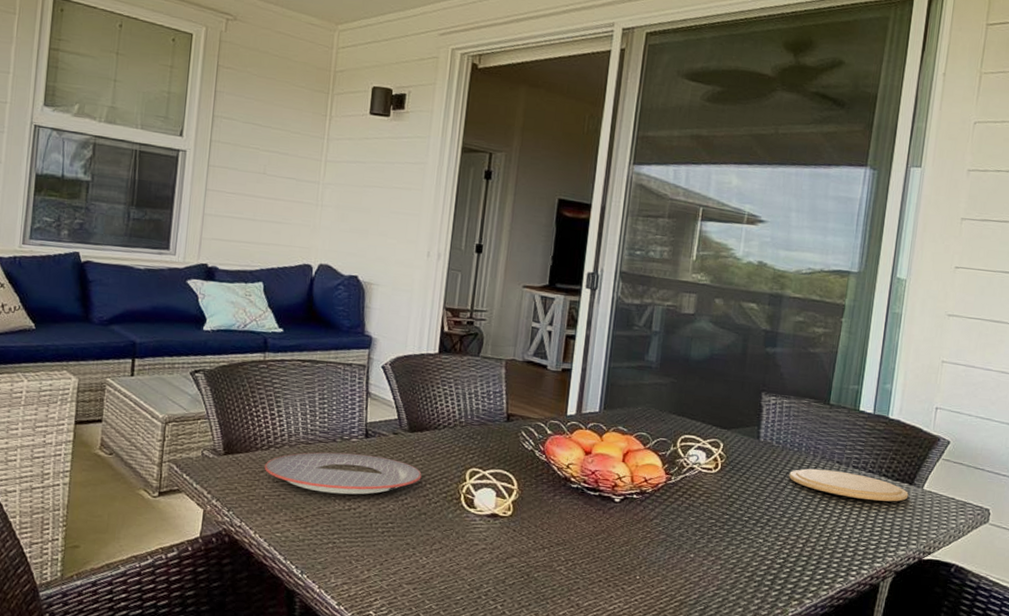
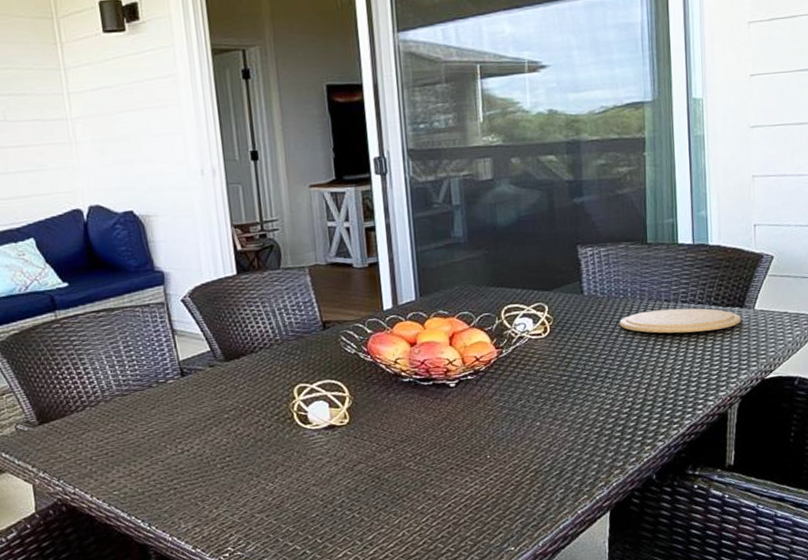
plate: present [264,452,422,495] -> none [84,392,249,442]

